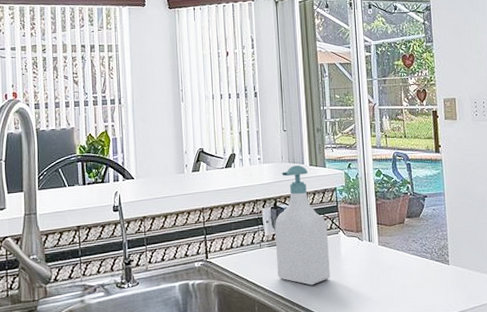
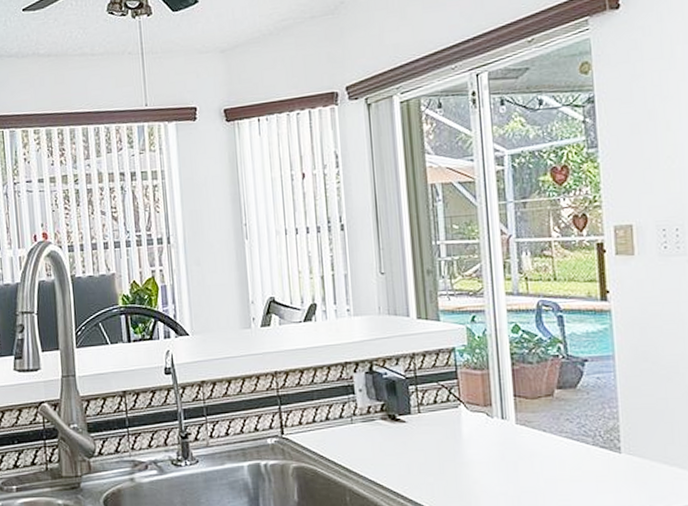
soap bottle: present [275,165,330,285] -> none [371,318,447,473]

